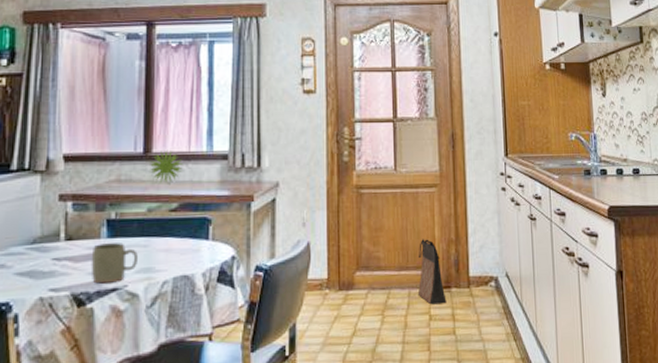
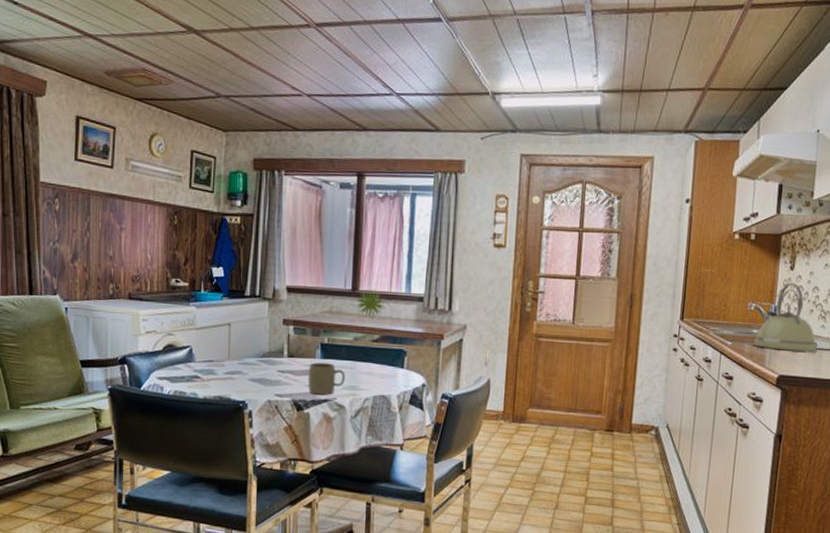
bag: present [417,239,447,305] -> none [582,387,608,444]
kettle: none [578,110,641,180] -> present [752,283,818,352]

